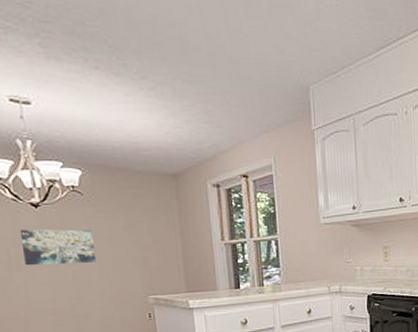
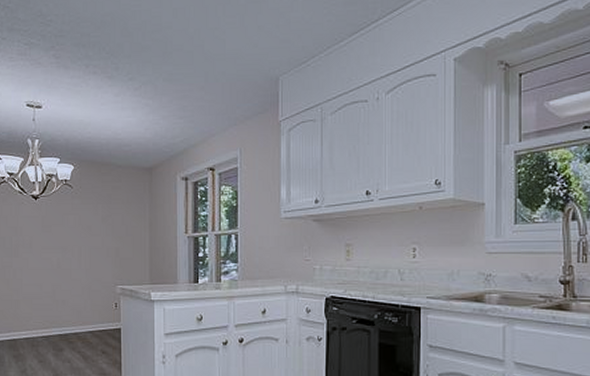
wall art: present [19,229,97,266] -> none [21,218,78,252]

